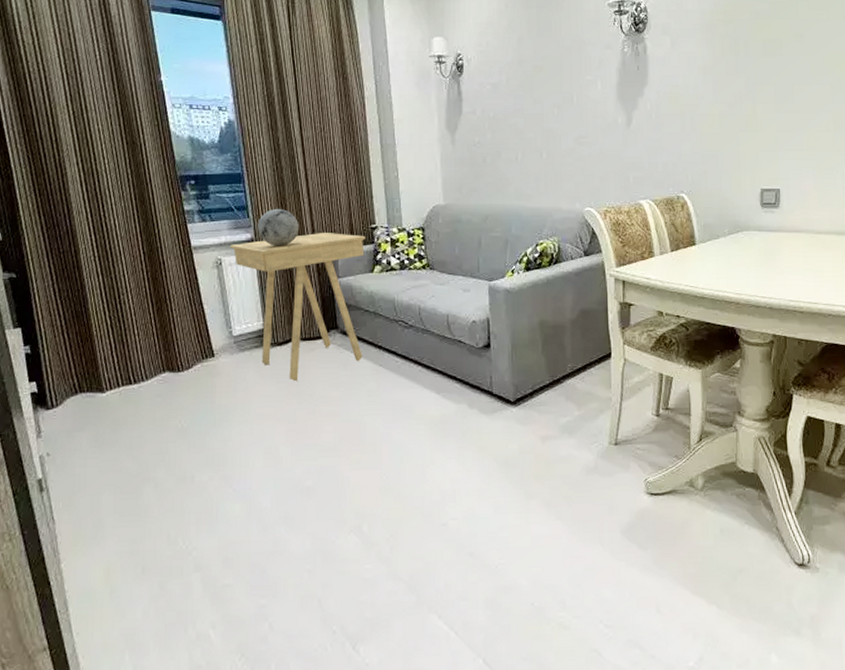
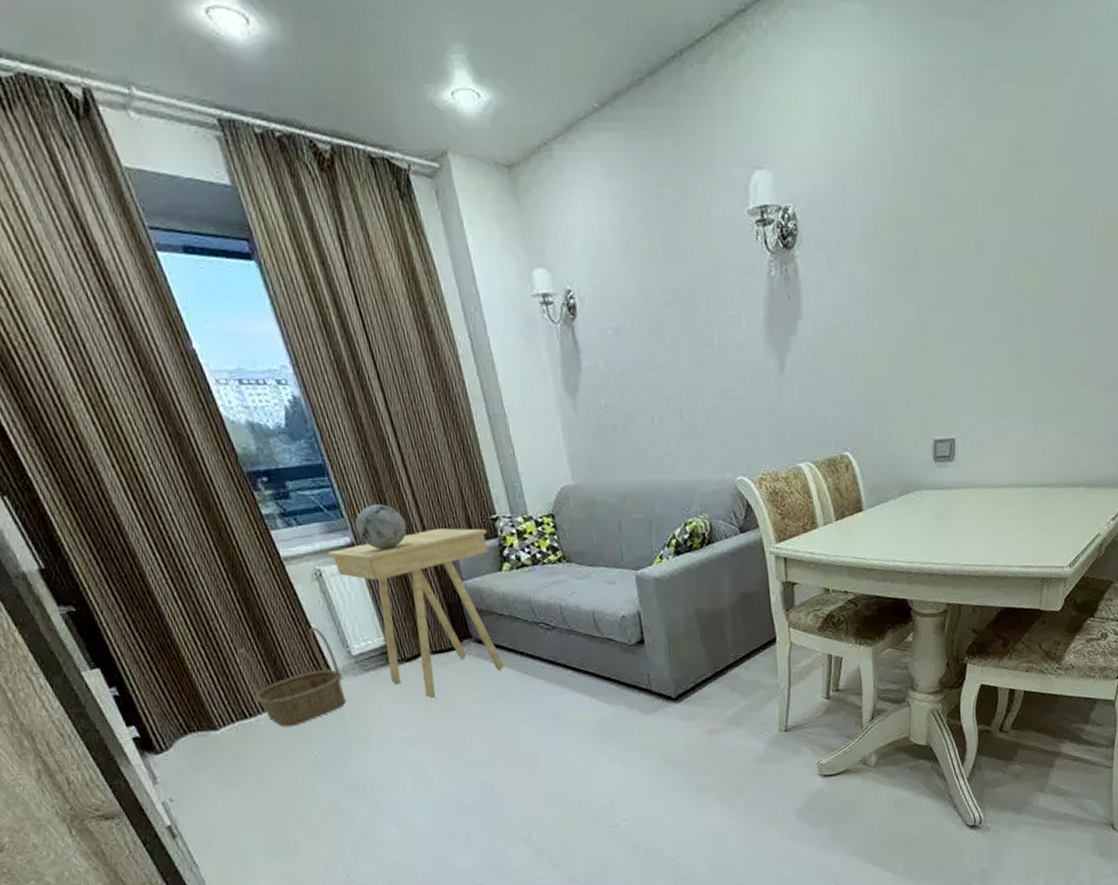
basket: none [137,307,220,396] -> present [237,626,347,728]

